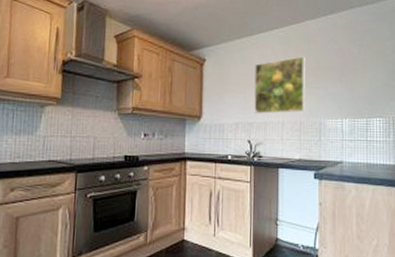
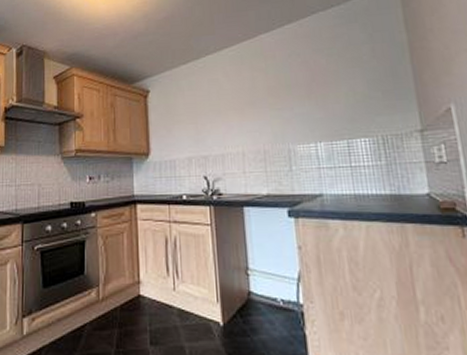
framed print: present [253,56,306,114] -> none [204,75,269,145]

